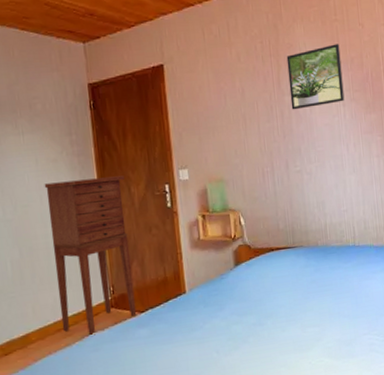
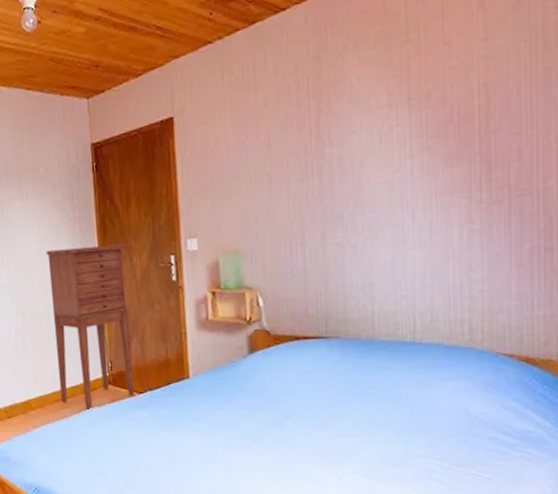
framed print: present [286,44,345,110] -> none [331,73,413,165]

